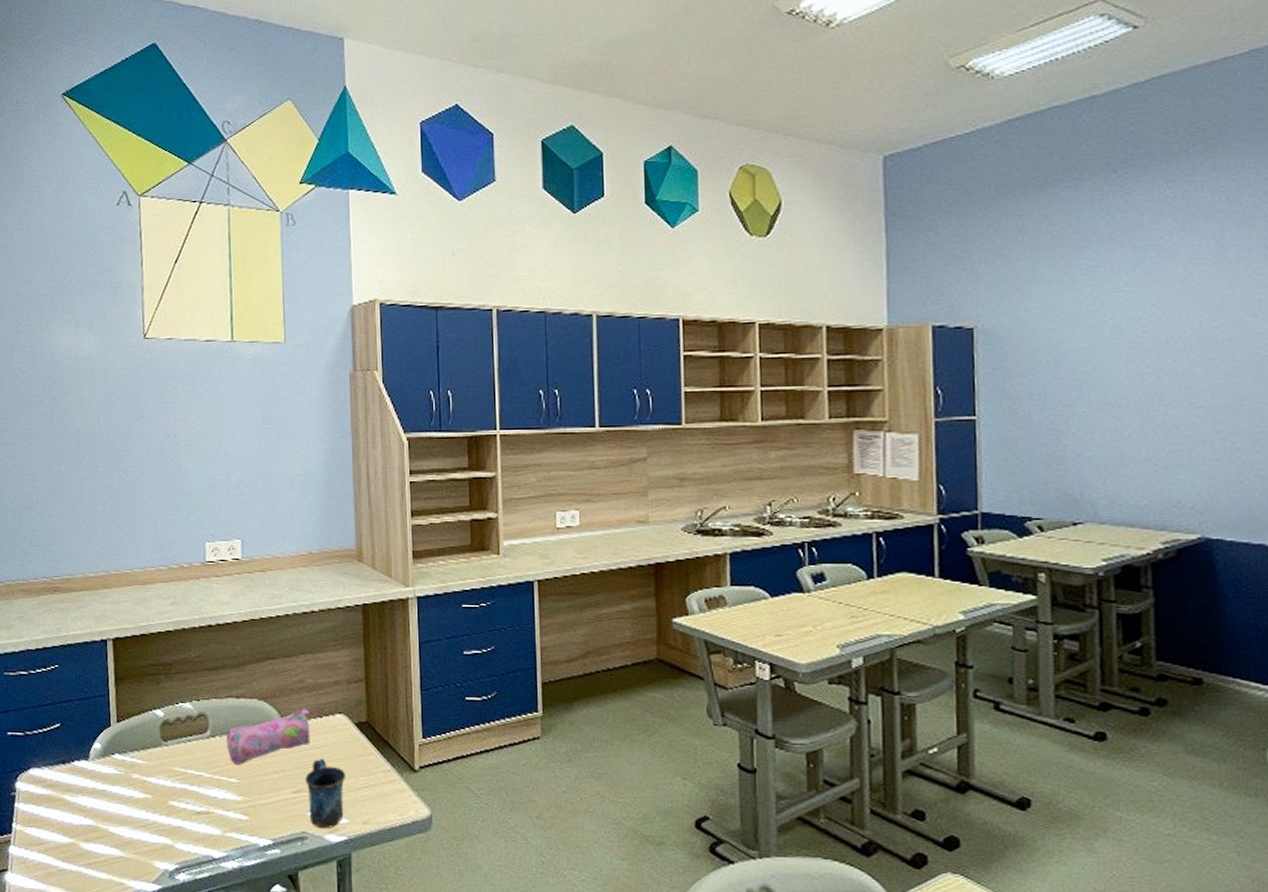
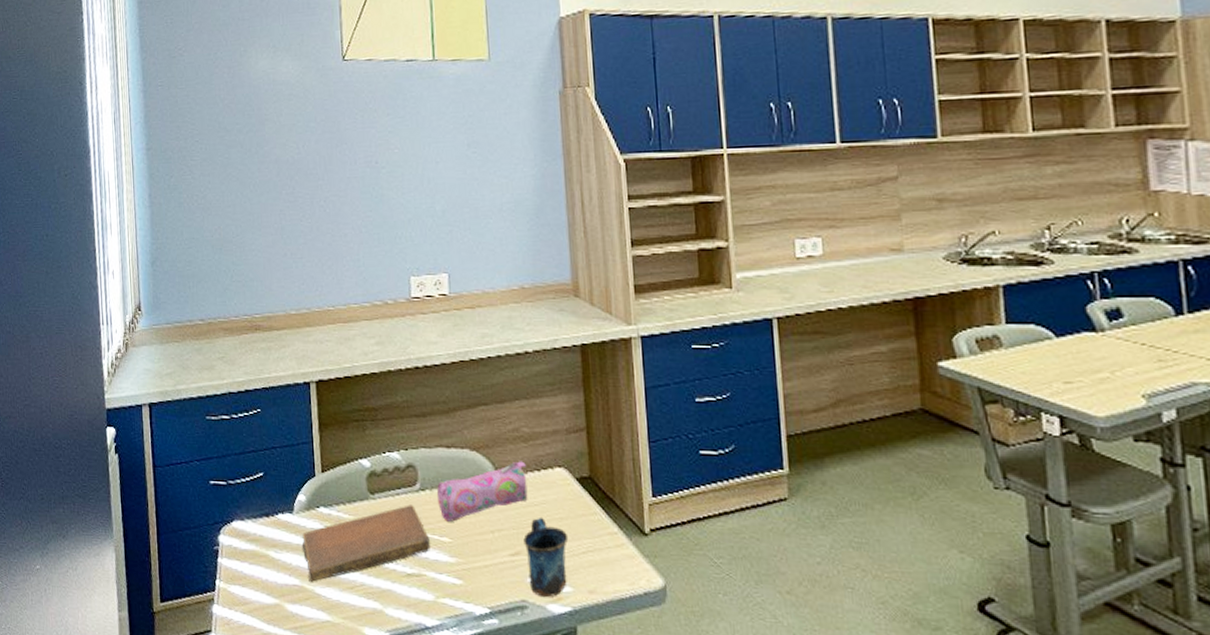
notebook: none [97,750,219,822] -> present [302,504,430,582]

